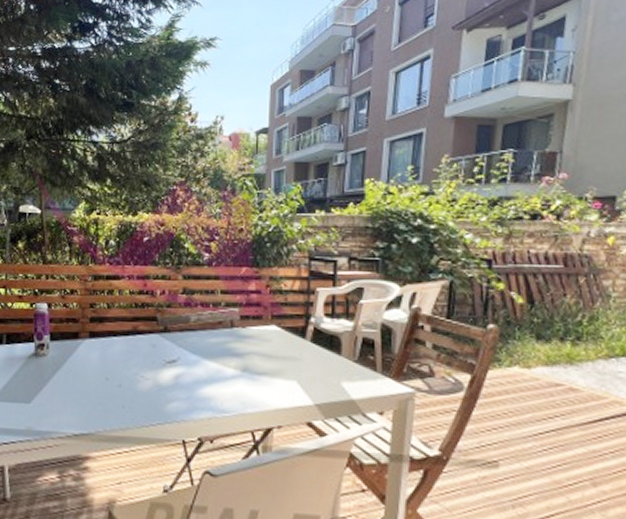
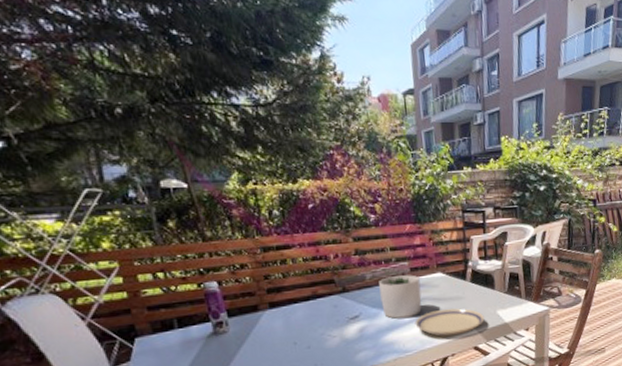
planter: none [203,322,250,372] -> present [379,275,422,319]
plate: none [238,369,324,404] -> present [415,308,485,337]

